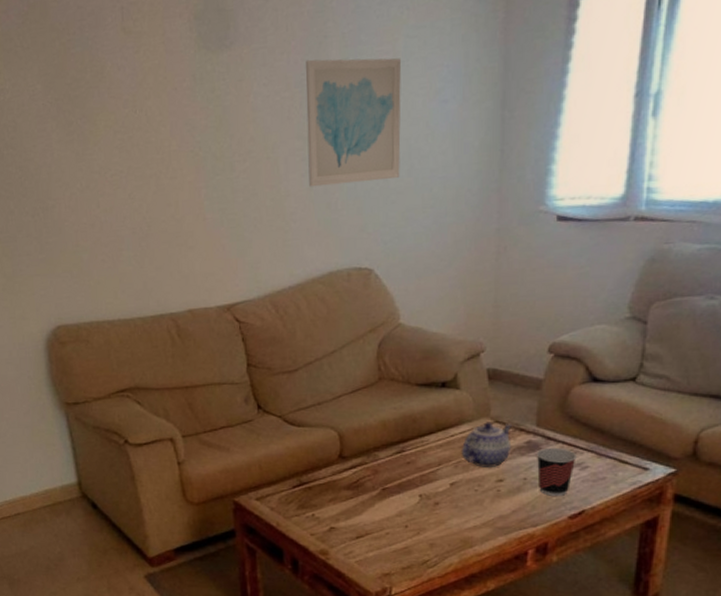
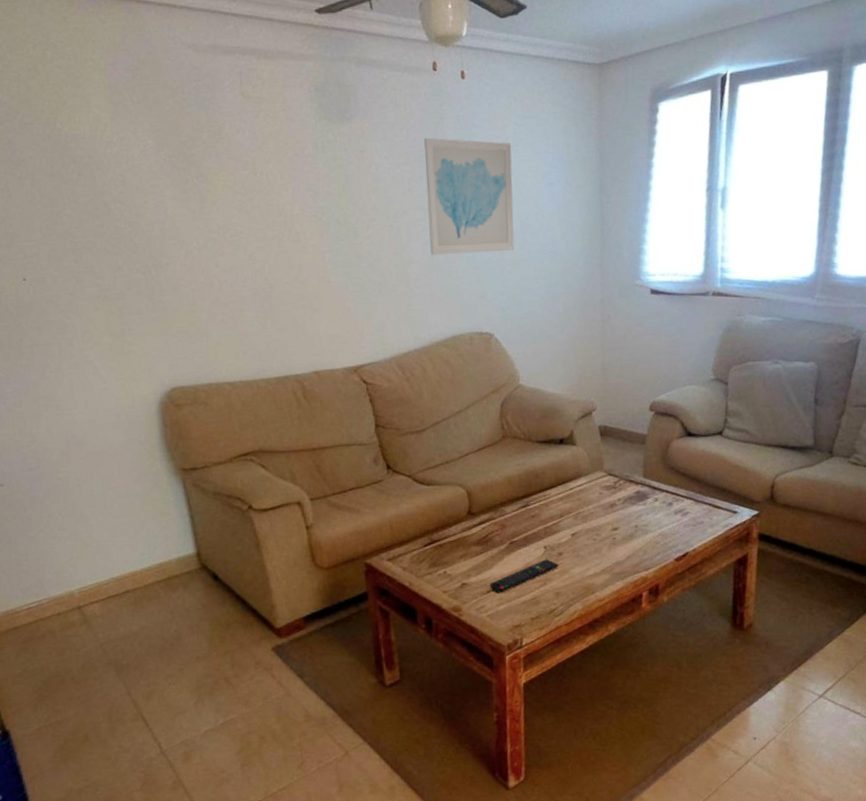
remote control: none [359,508,435,540] -> present [489,559,559,594]
teapot: present [462,422,512,467] -> none [580,475,624,518]
cup: present [536,447,576,496] -> none [644,496,678,541]

